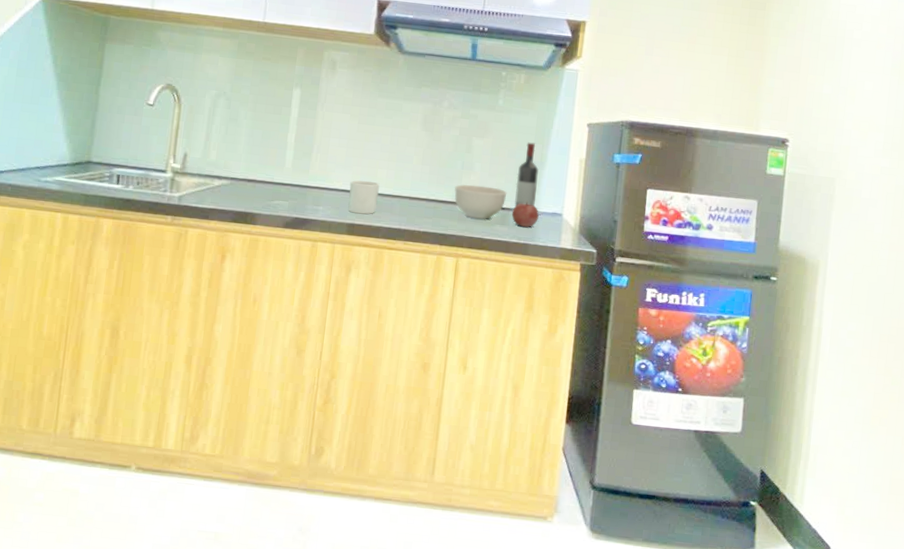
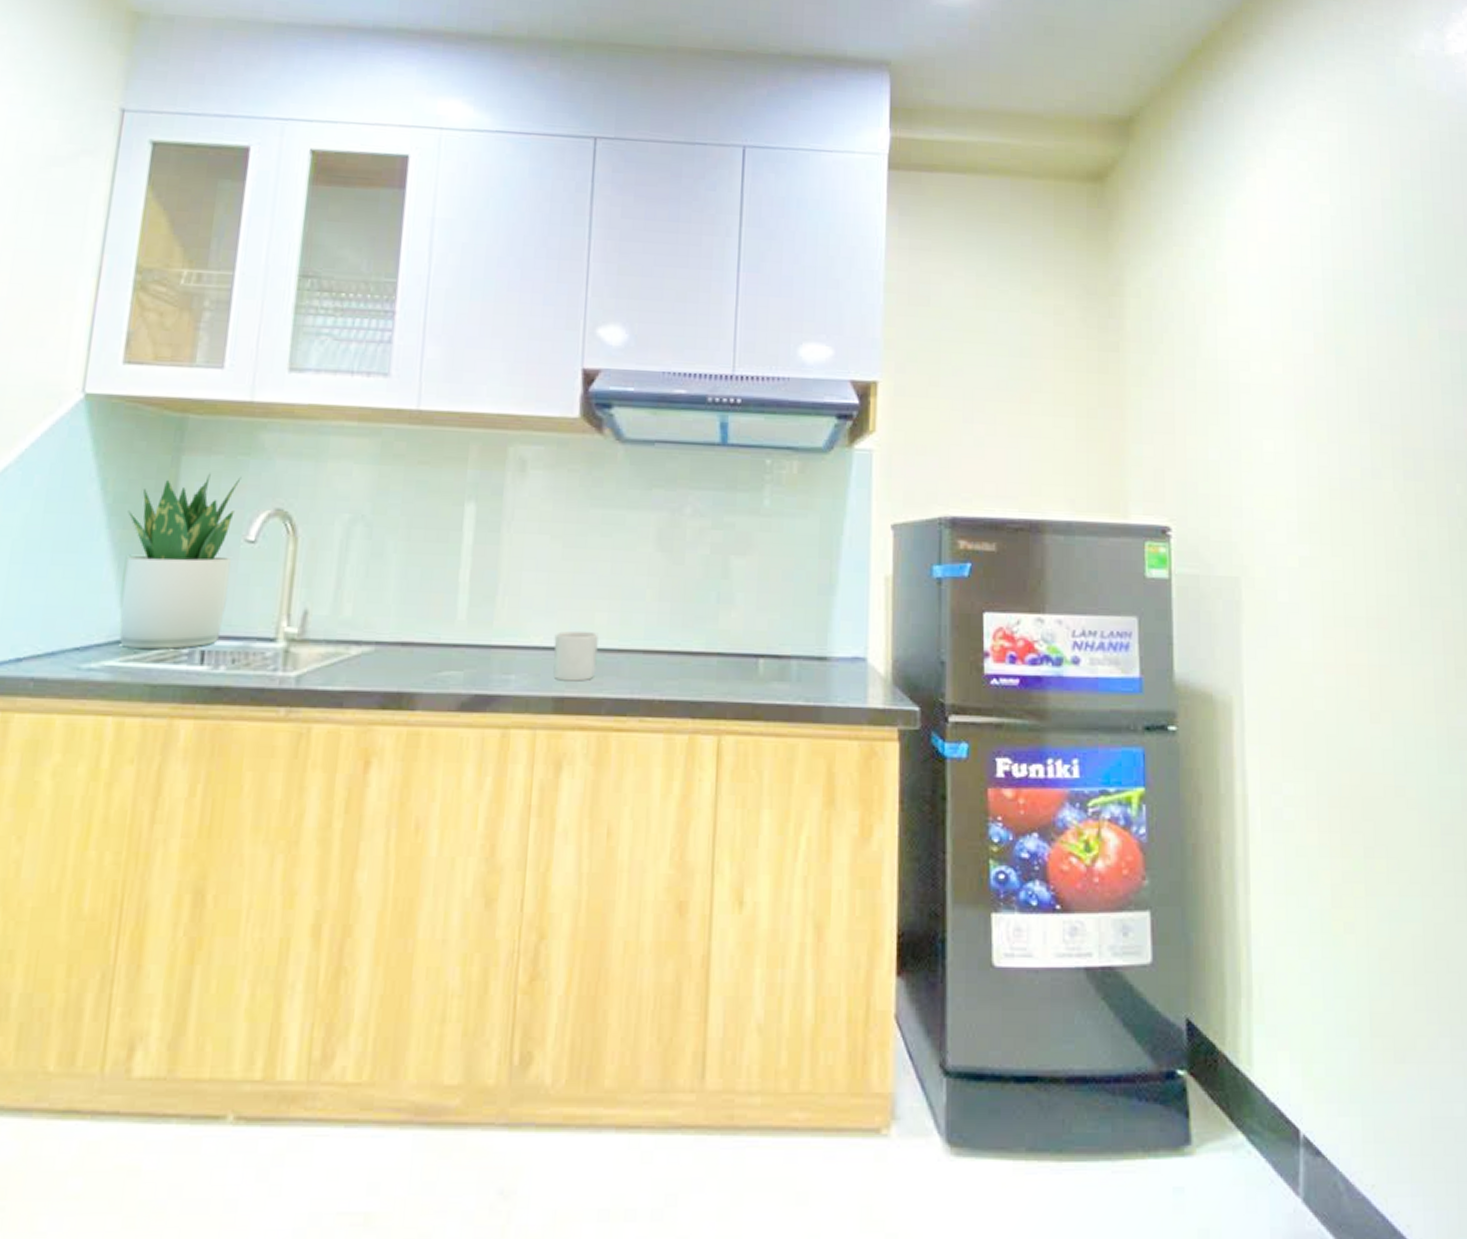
planter: none [65,57,145,173] -> present [119,473,242,650]
bowl: present [454,184,508,220] -> none [707,625,785,676]
fruit: present [511,200,539,227] -> none [793,642,833,681]
wine bottle: present [514,142,539,207] -> none [796,557,828,652]

